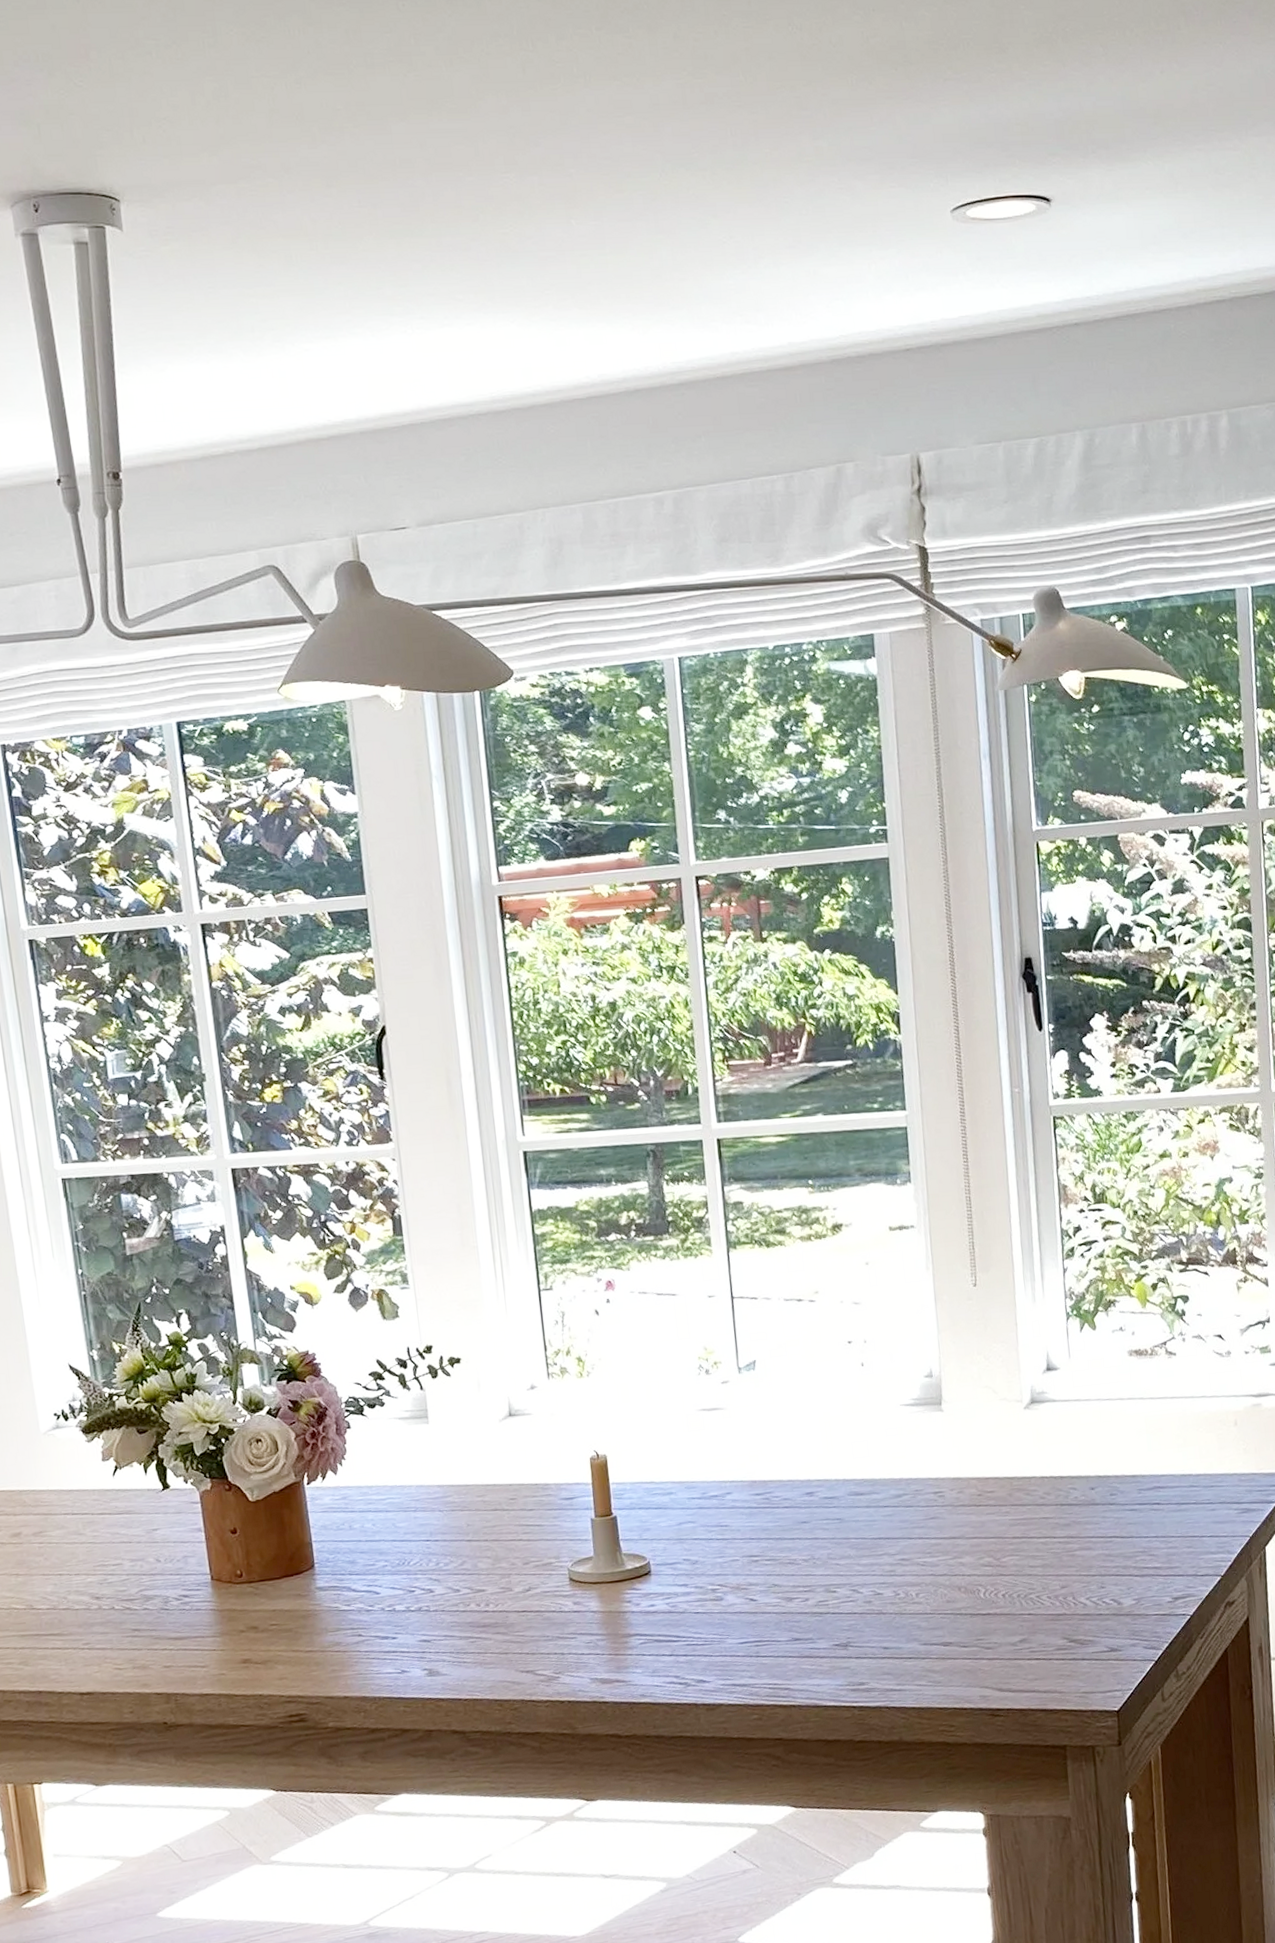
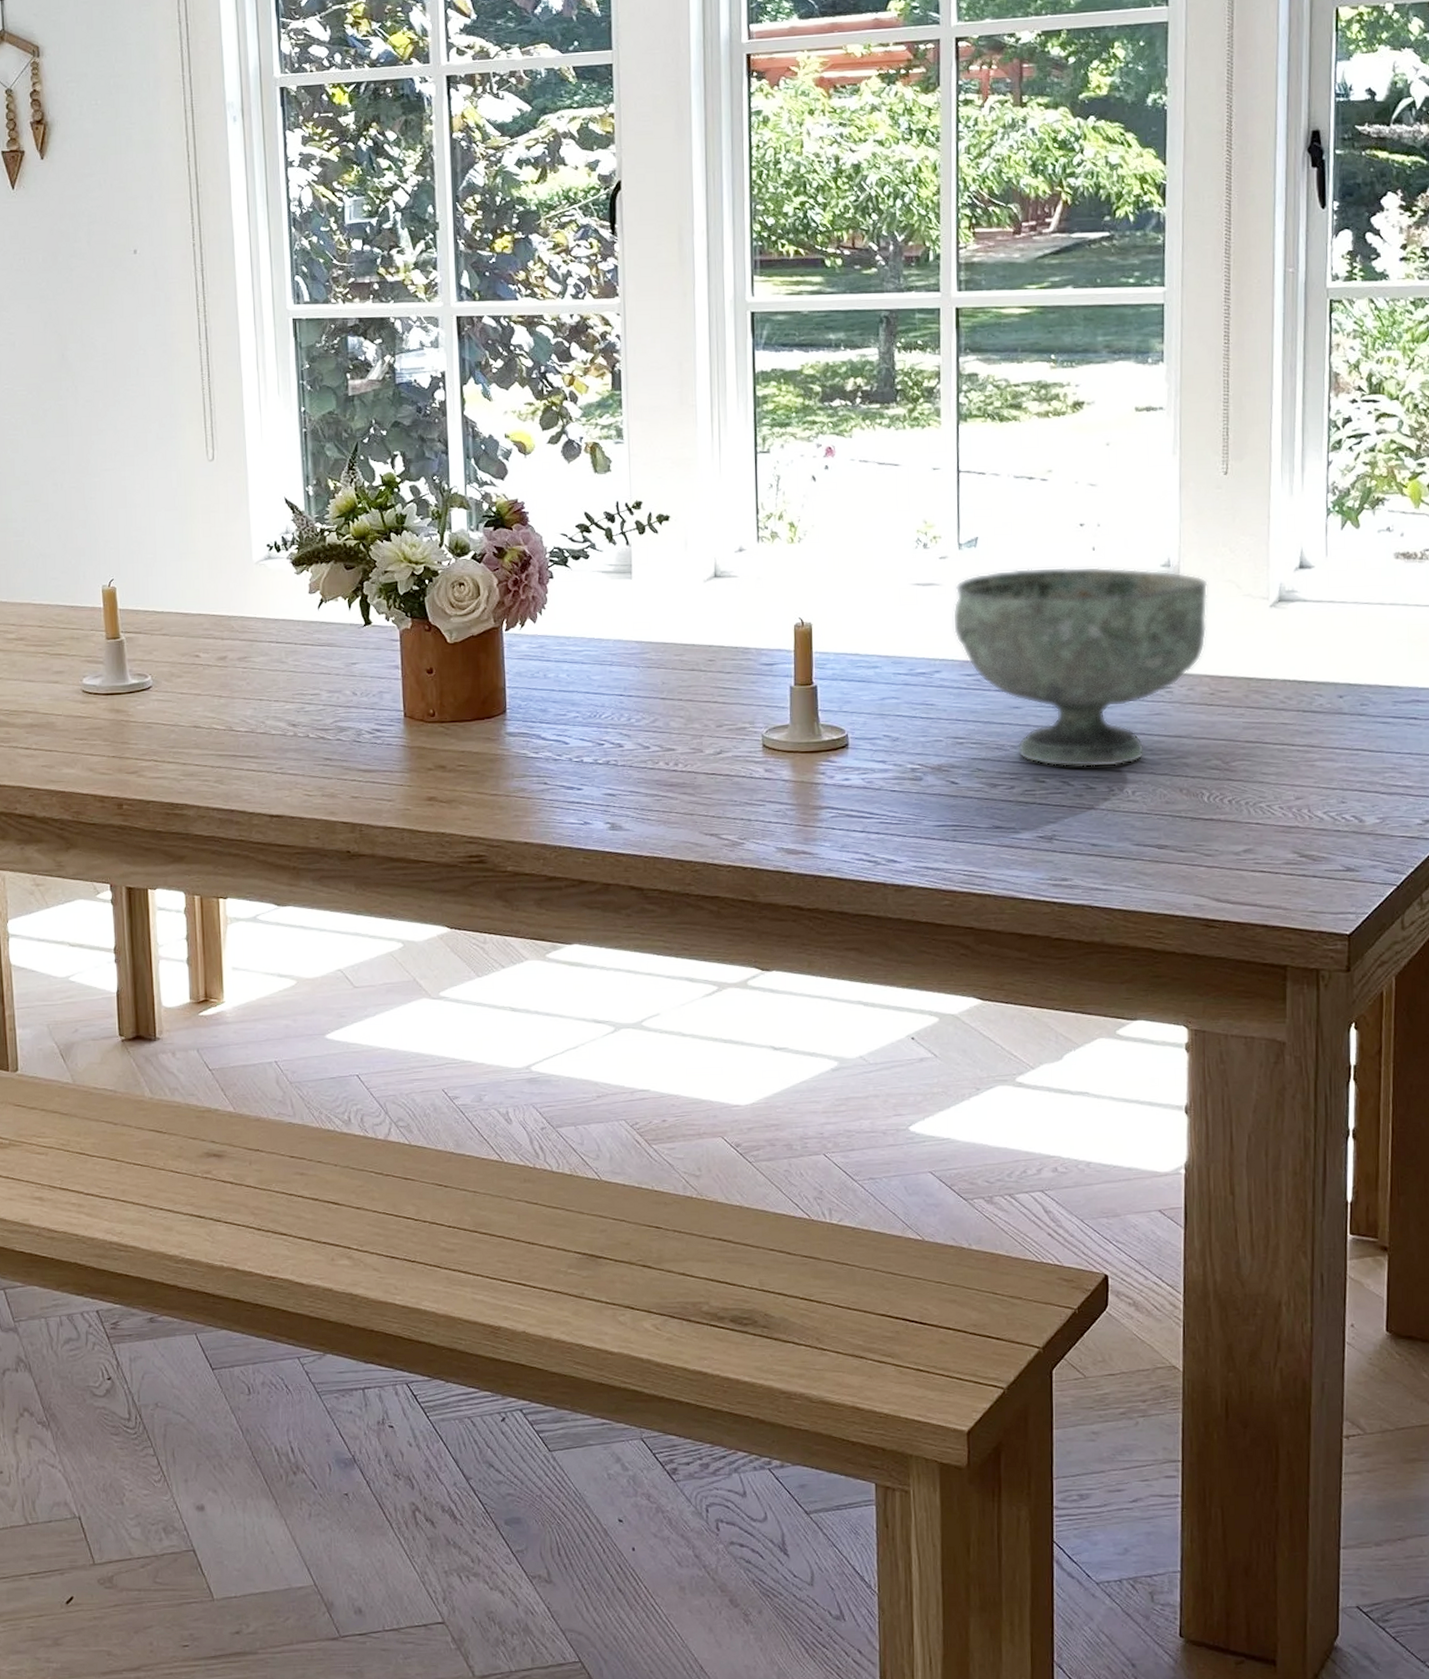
decorative bowl: none [738,1381,971,1576] -> present [952,566,1208,768]

